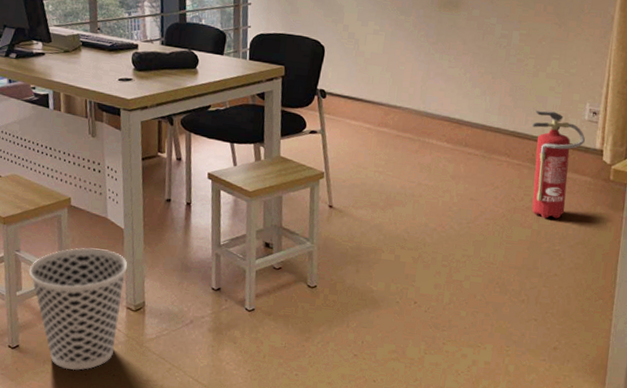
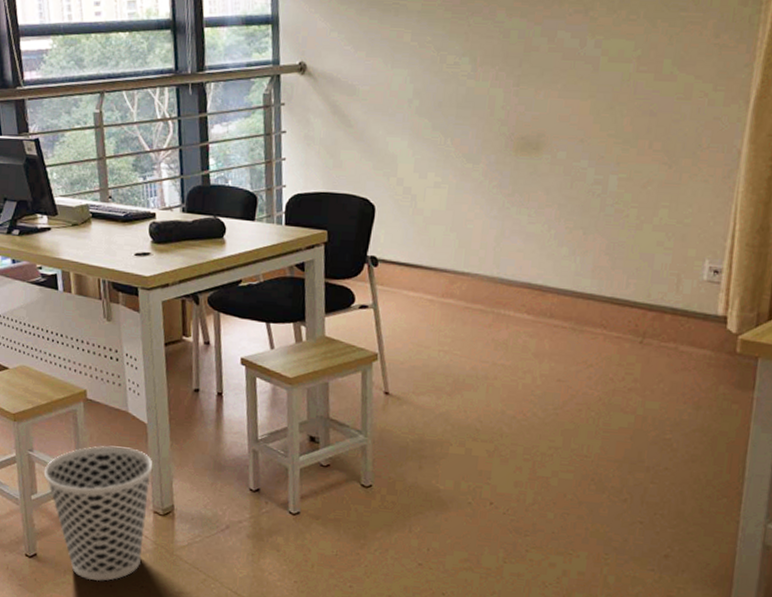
fire extinguisher: present [531,111,585,219] -> none [634,271,704,402]

